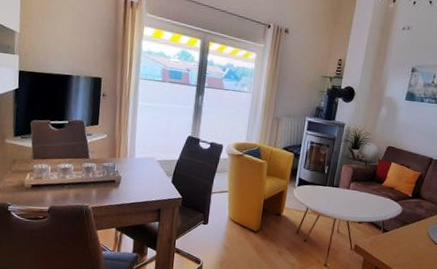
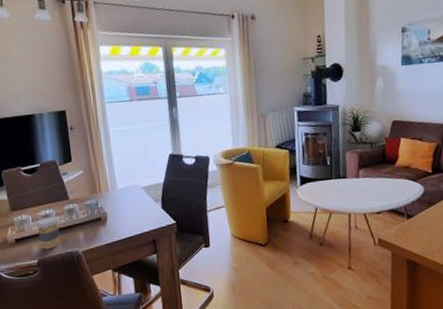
coffee cup: none [53,170,77,200] -> present [35,216,60,250]

